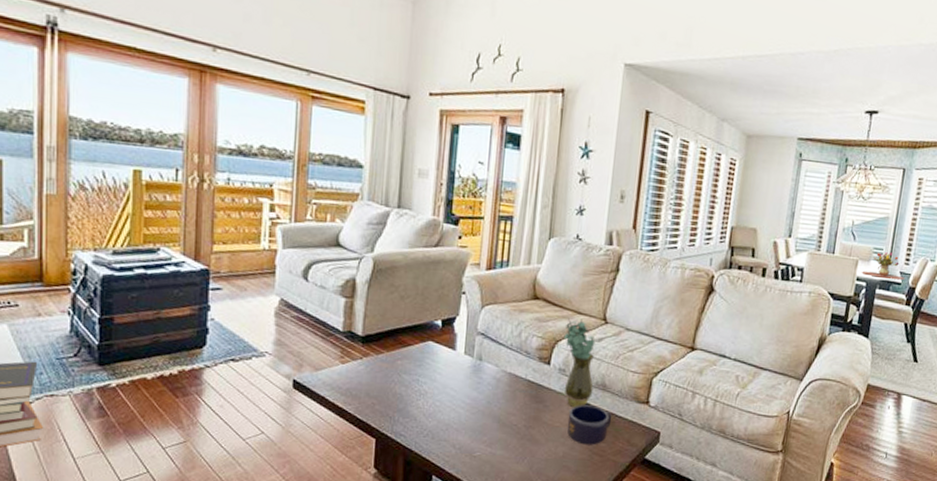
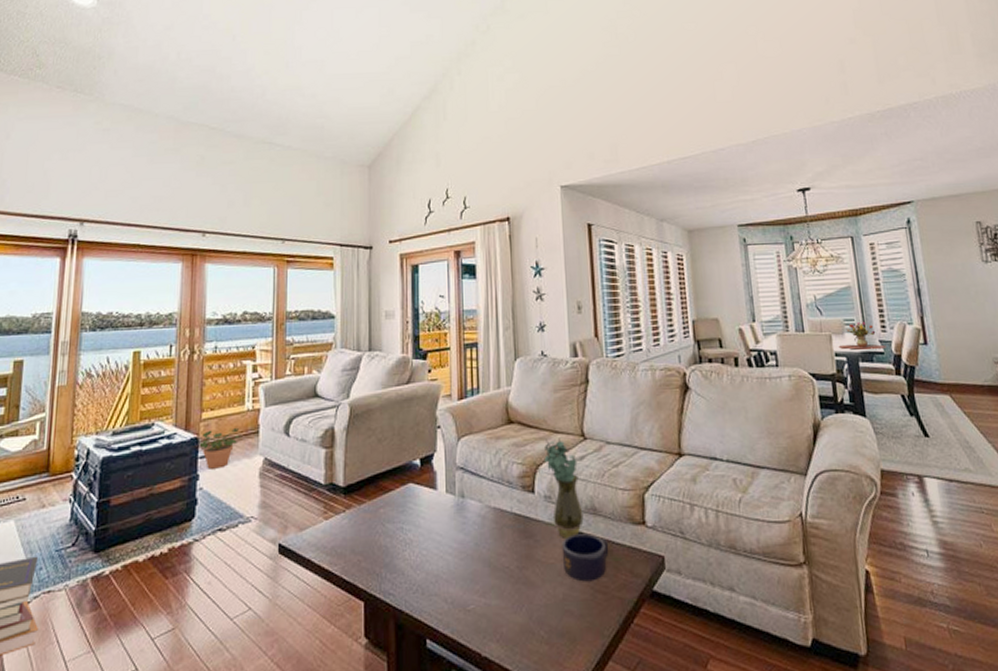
potted plant: none [210,263,256,303] -> present [199,427,241,469]

